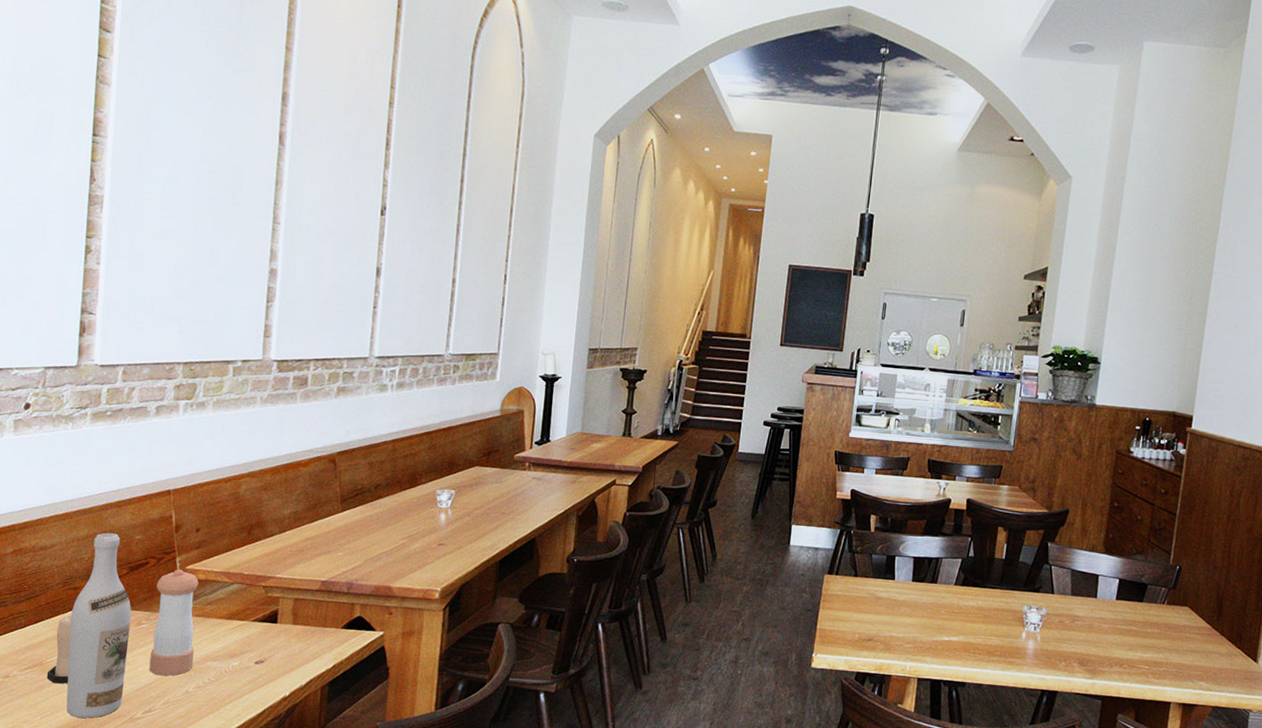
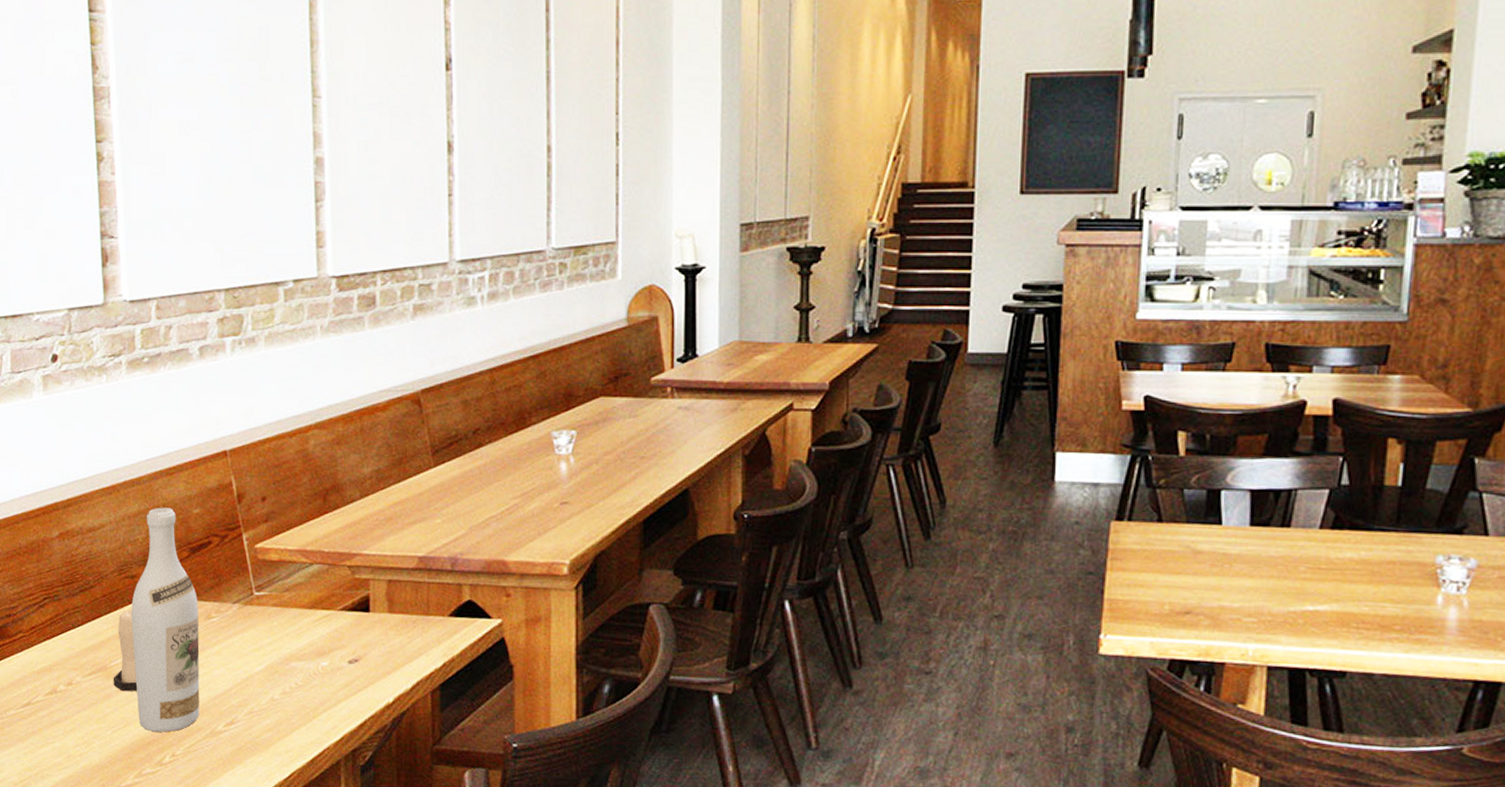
pepper shaker: present [149,569,199,676] -> none [223,548,276,681]

